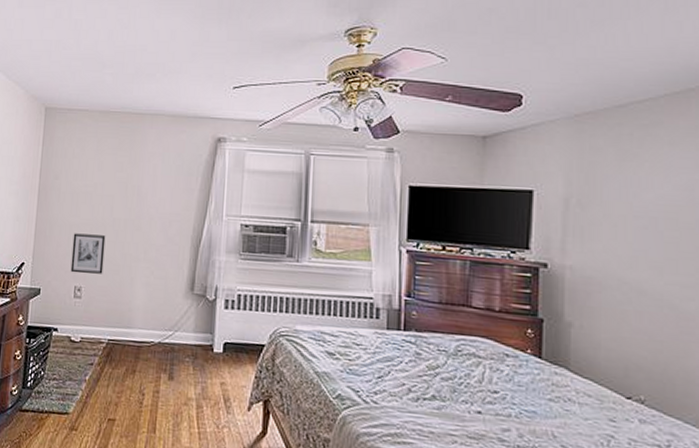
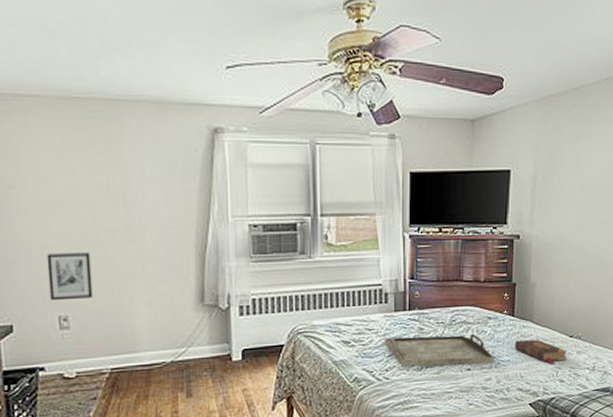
serving tray: none [374,356,514,412] -> present [384,334,494,367]
book: none [544,388,624,430] -> present [515,339,567,365]

